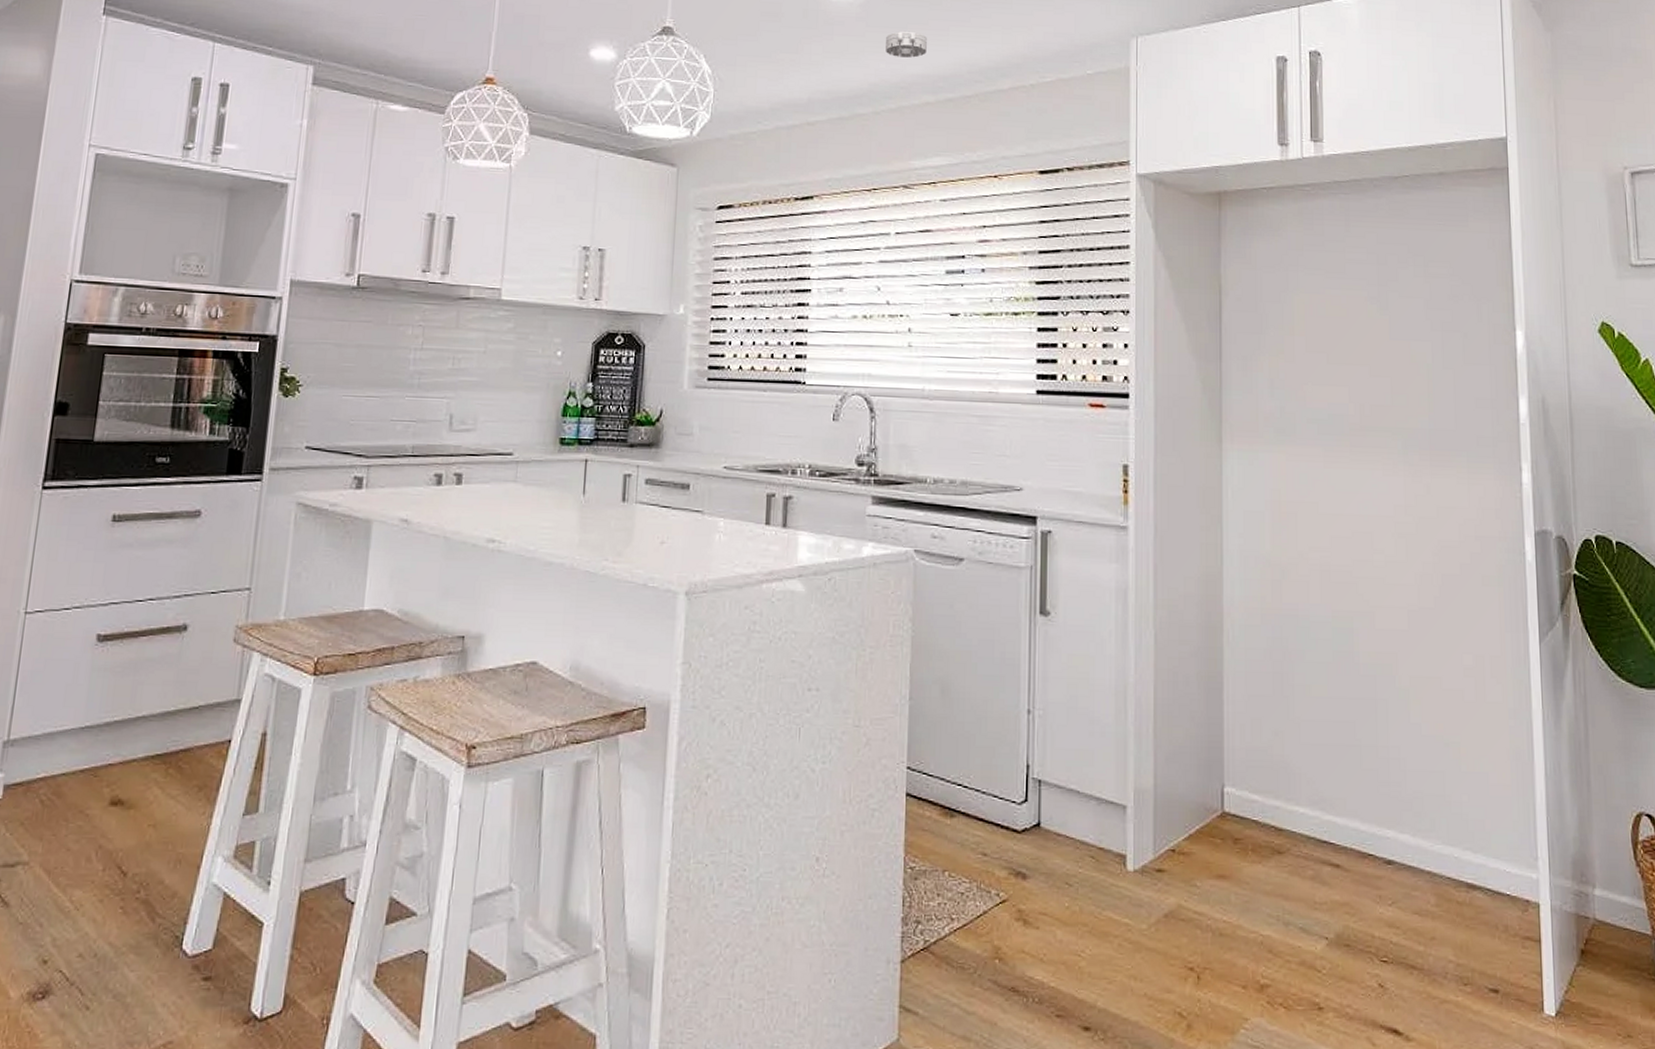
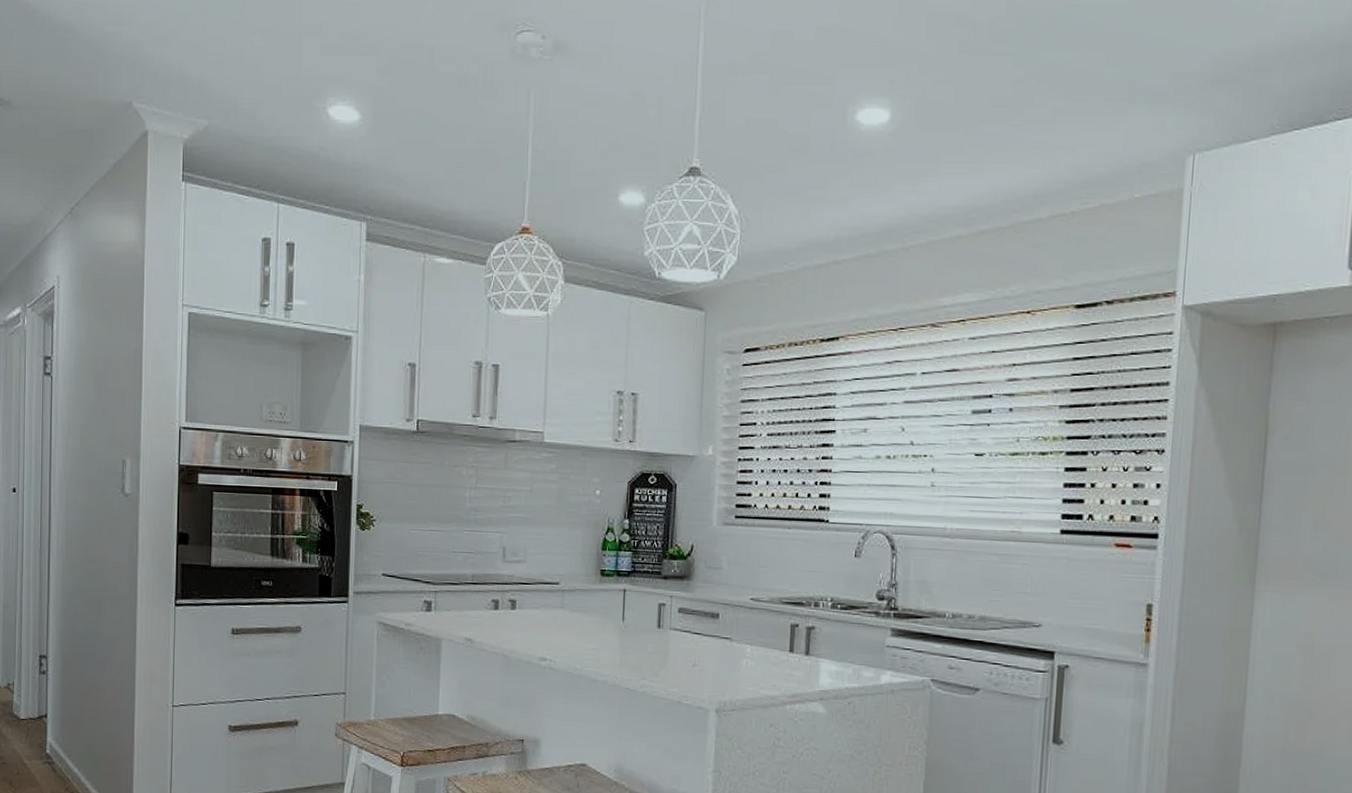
smoke detector: present [886,30,927,58] -> none [917,159,961,188]

